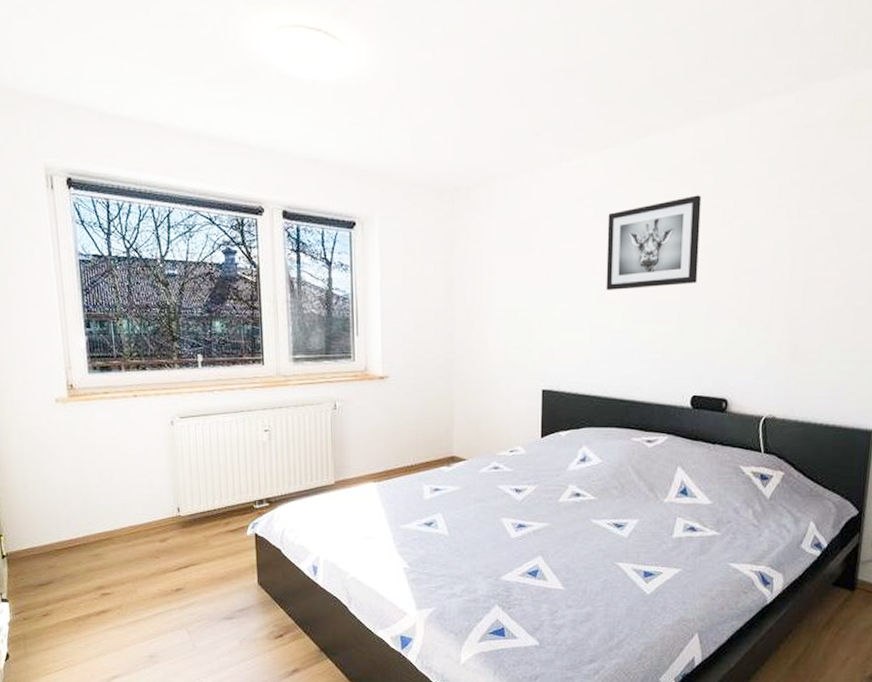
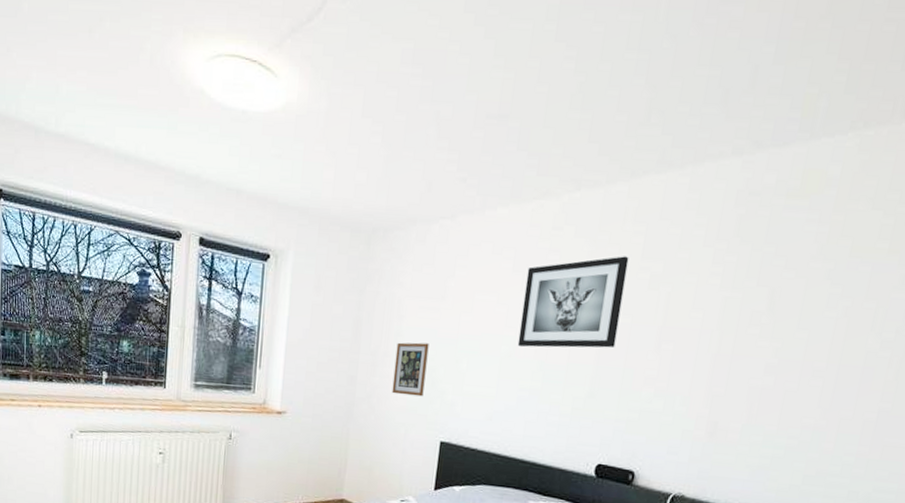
picture frame: none [490,295,522,348] -> present [392,342,429,397]

